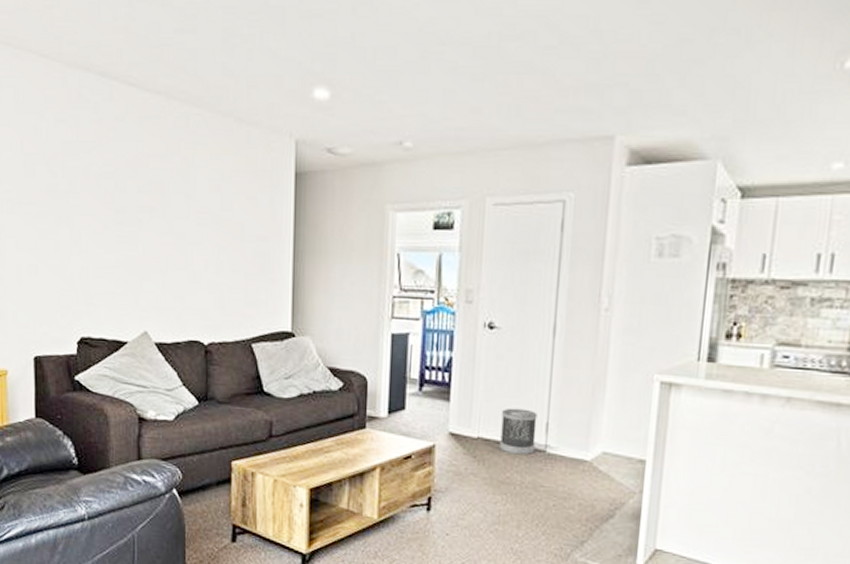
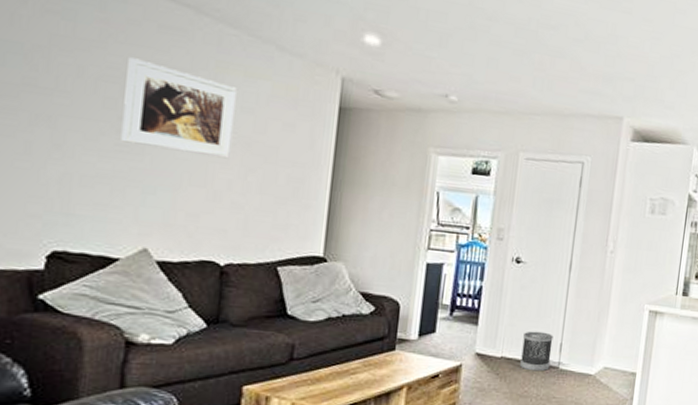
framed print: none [119,152,206,240] -> present [121,57,238,159]

